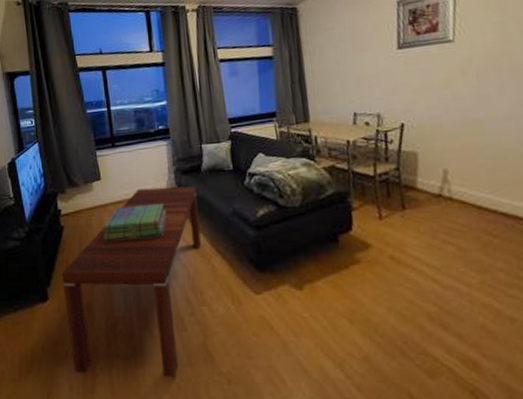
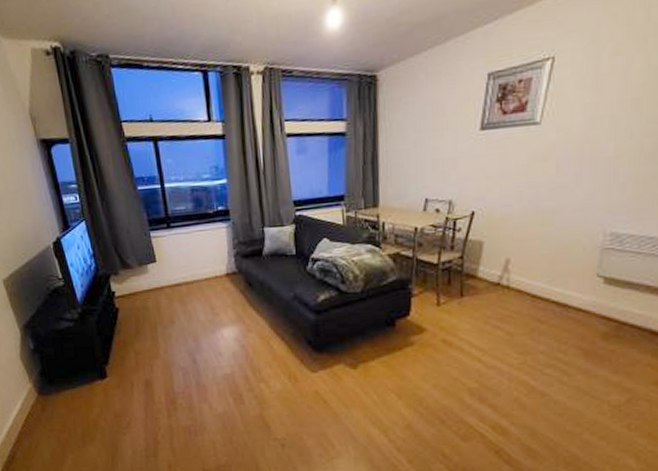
coffee table: present [62,186,202,378] -> none [119,270,262,443]
stack of books: present [104,203,166,241] -> none [161,286,225,323]

